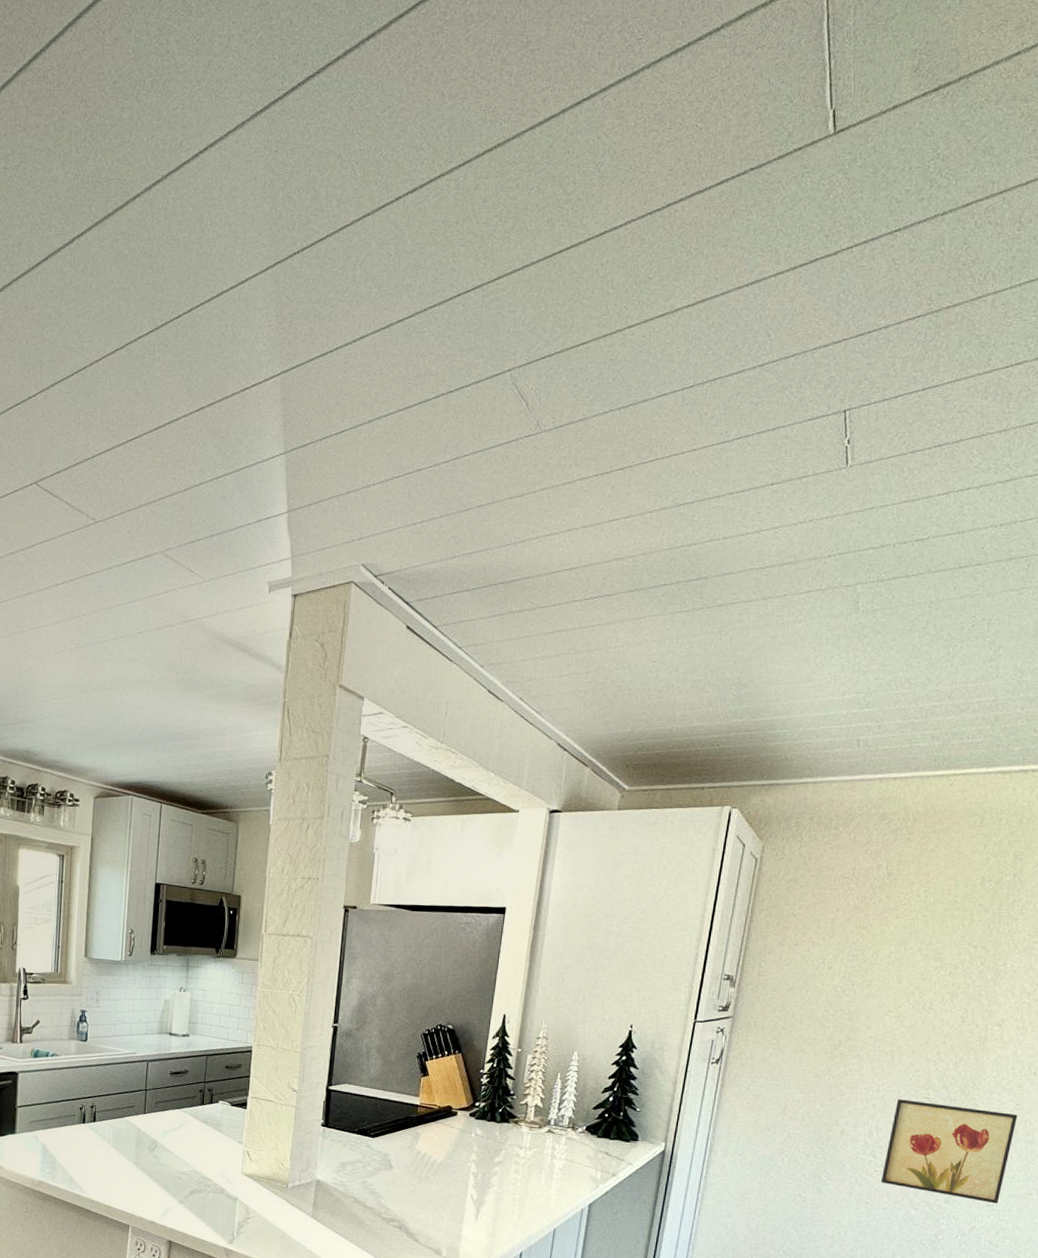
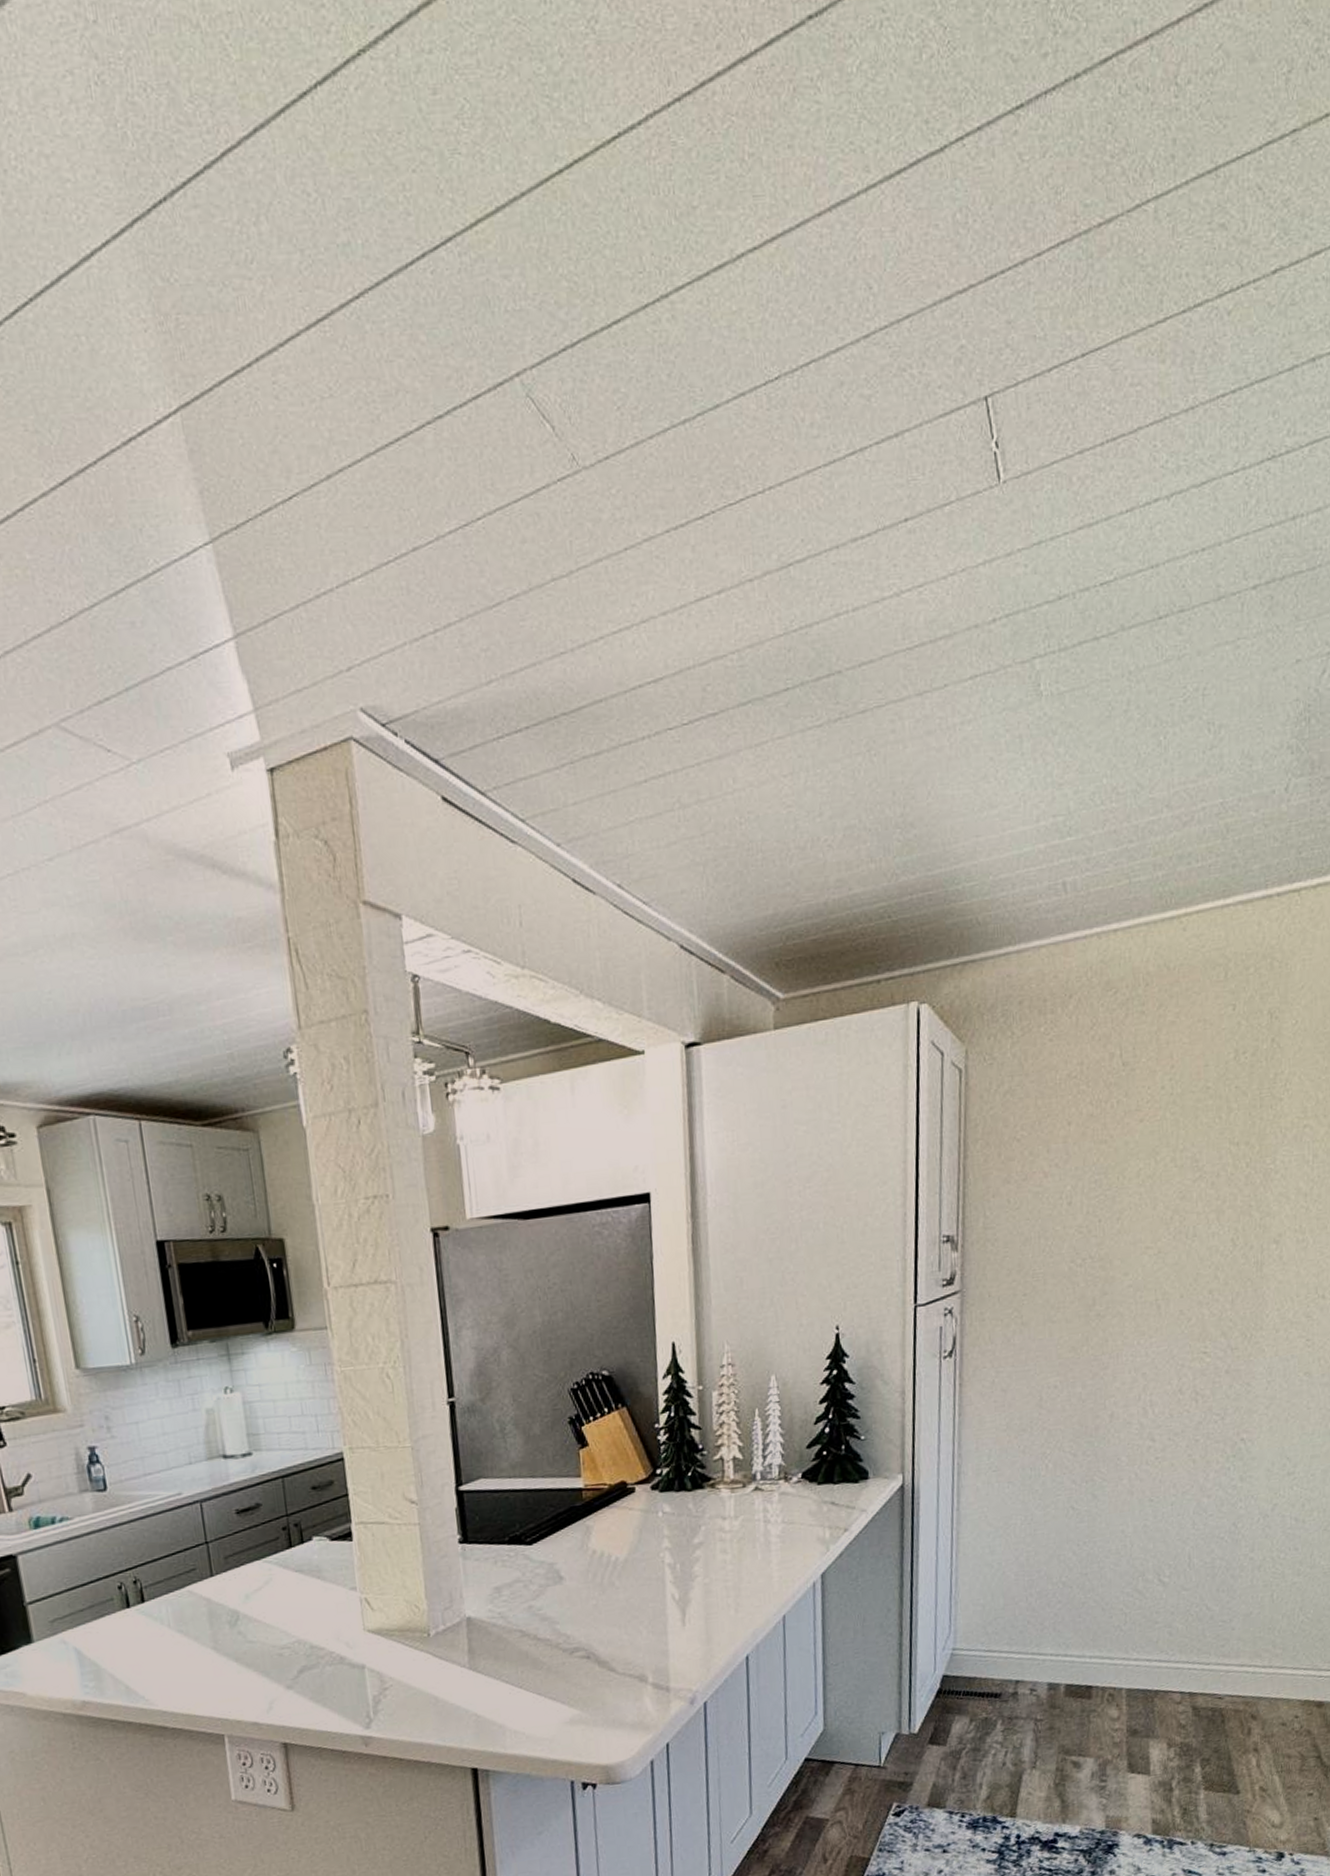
wall art: present [880,1099,1018,1204] -> none [1164,1352,1310,1473]

